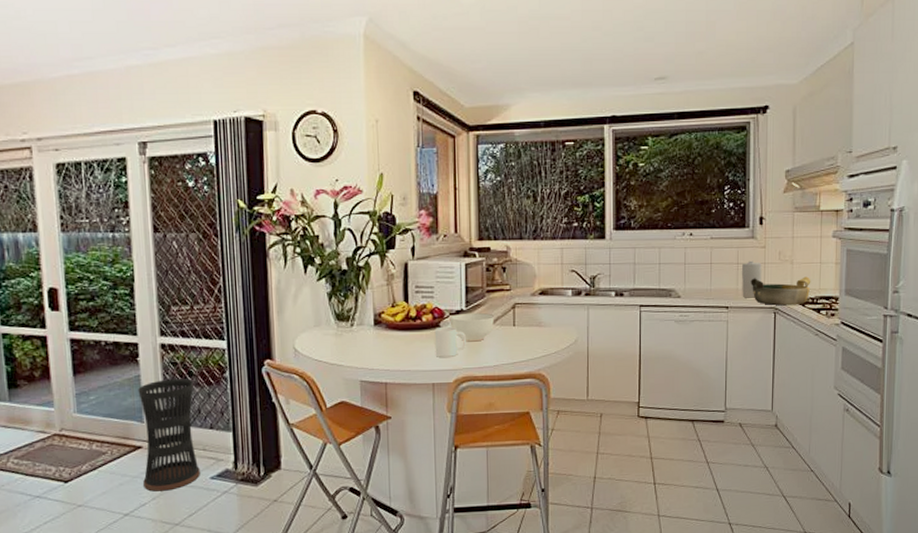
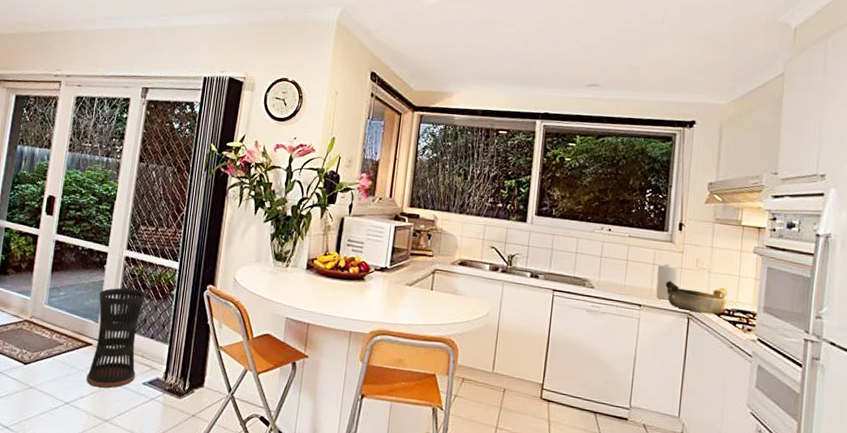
mug: present [434,327,467,358] -> none [356,280,387,310]
bowl: present [450,312,495,342] -> none [373,270,415,300]

